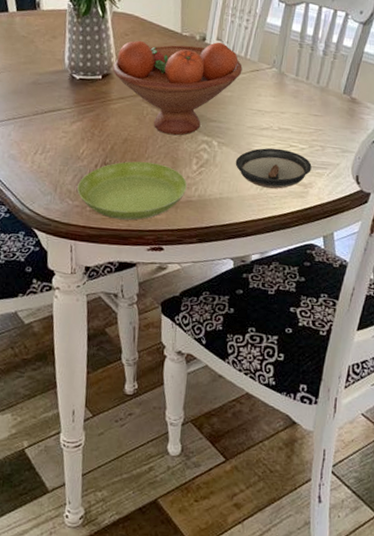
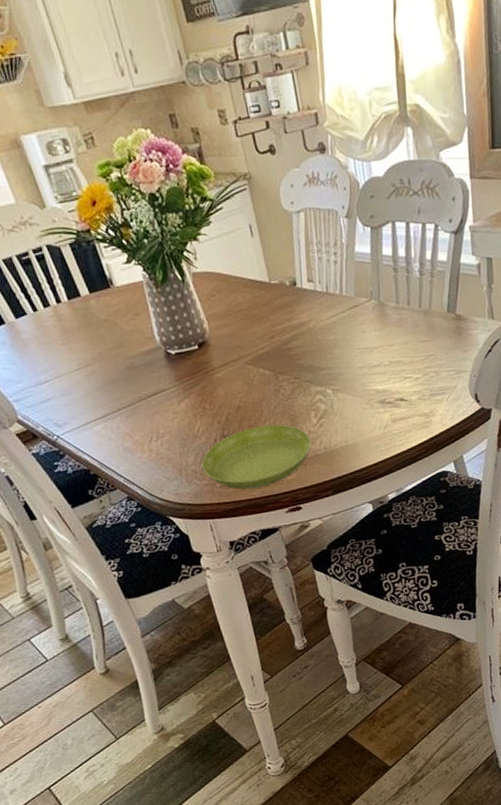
fruit bowl: present [112,40,243,136] -> none [206,284,341,393]
saucer: present [235,148,312,189] -> none [353,383,430,426]

